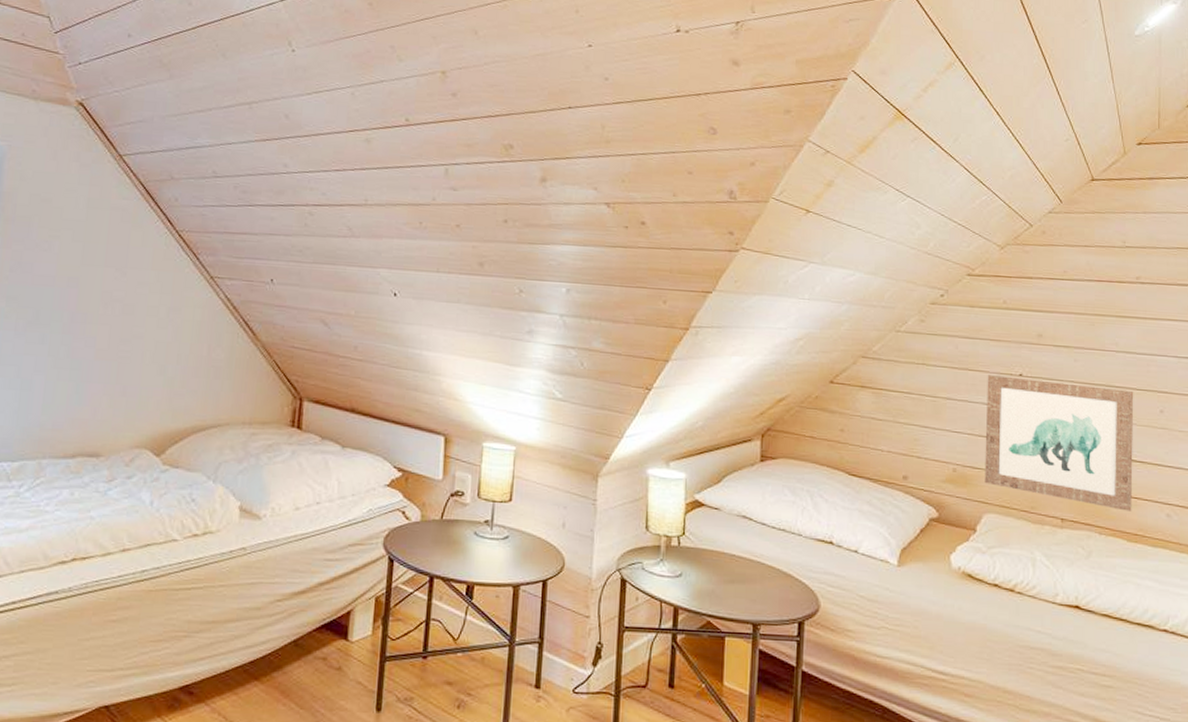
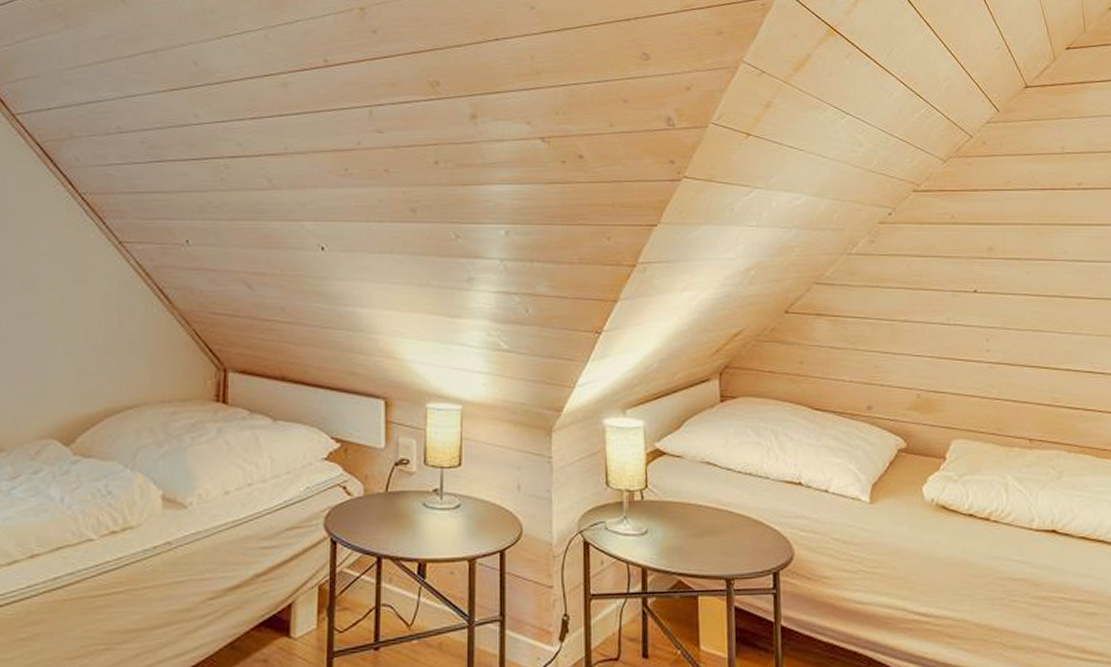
wall art: present [984,375,1134,511] -> none [942,293,1098,426]

